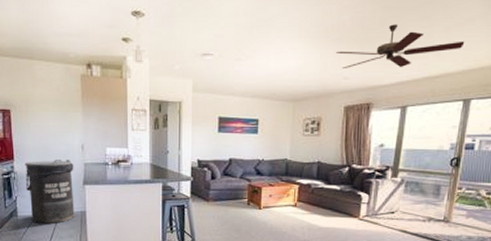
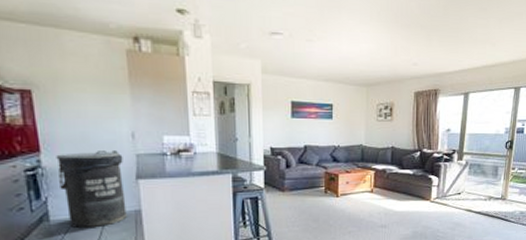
ceiling fan: present [336,24,465,68] -> none [406,13,515,55]

